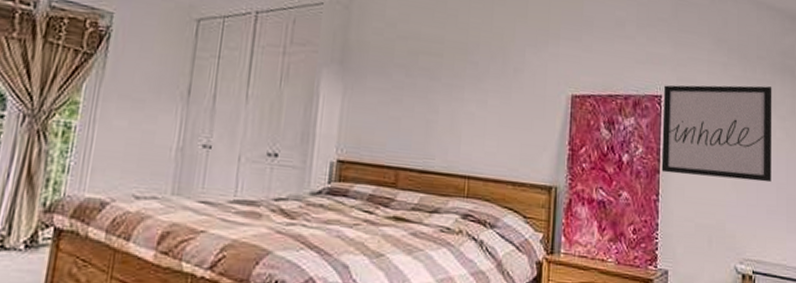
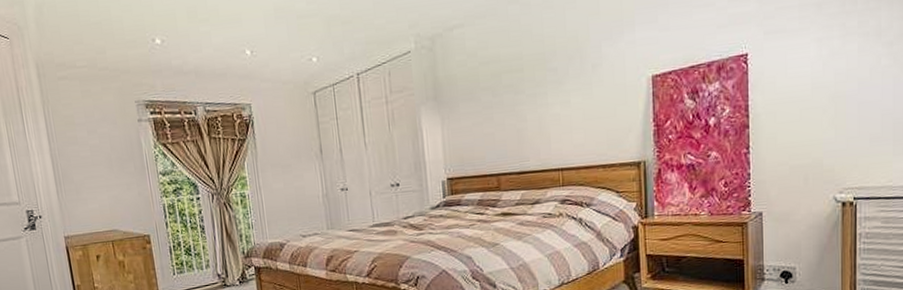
wall art: present [661,85,772,183] -> none [749,14,877,126]

